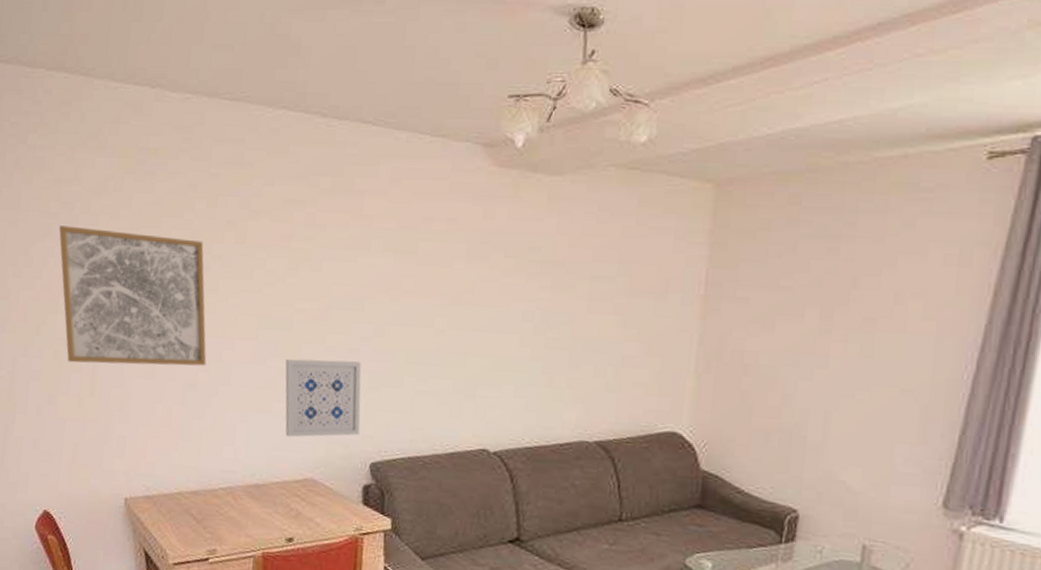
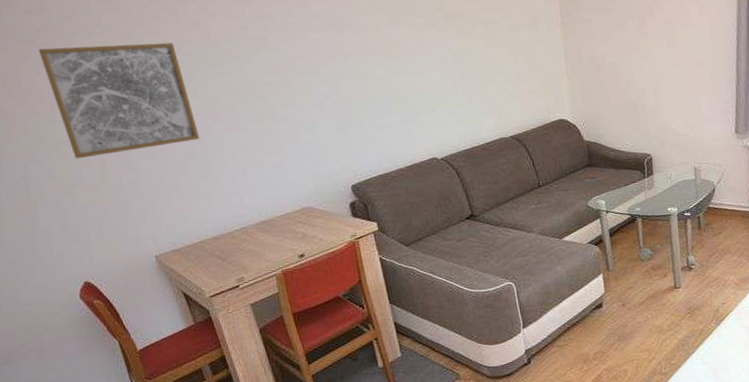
wall art: present [285,359,362,438] -> none [266,113,338,180]

